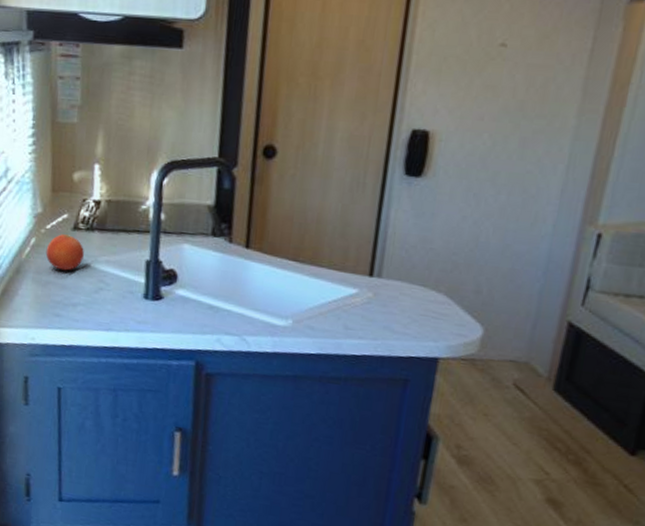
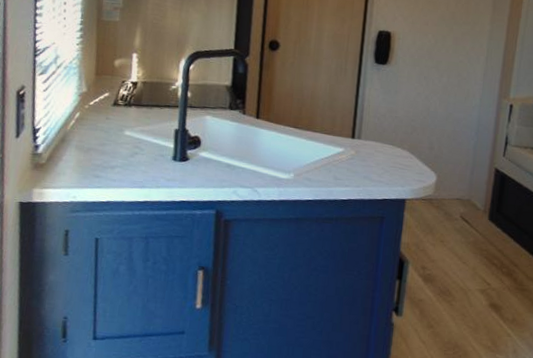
fruit: present [45,234,84,271] -> none [88,109,122,139]

